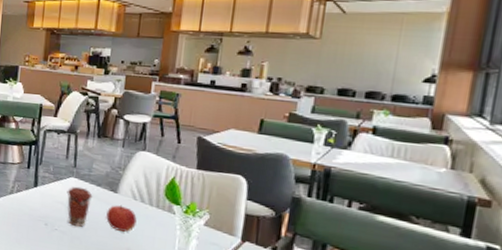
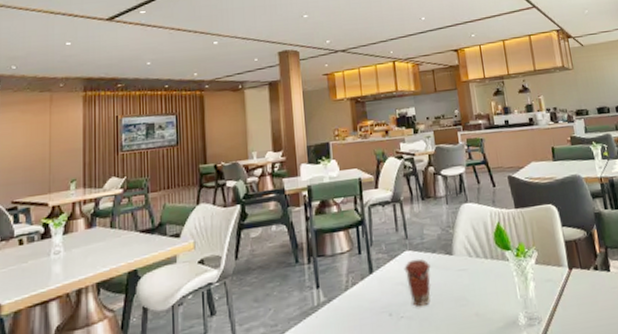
fruit: present [106,205,137,232] -> none [447,266,478,297]

